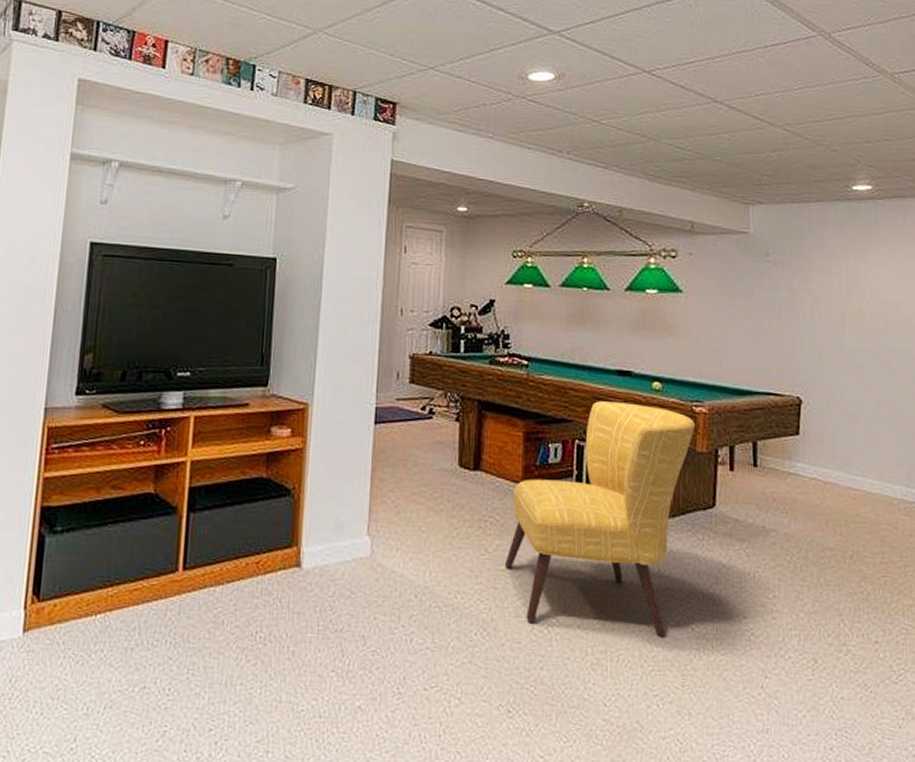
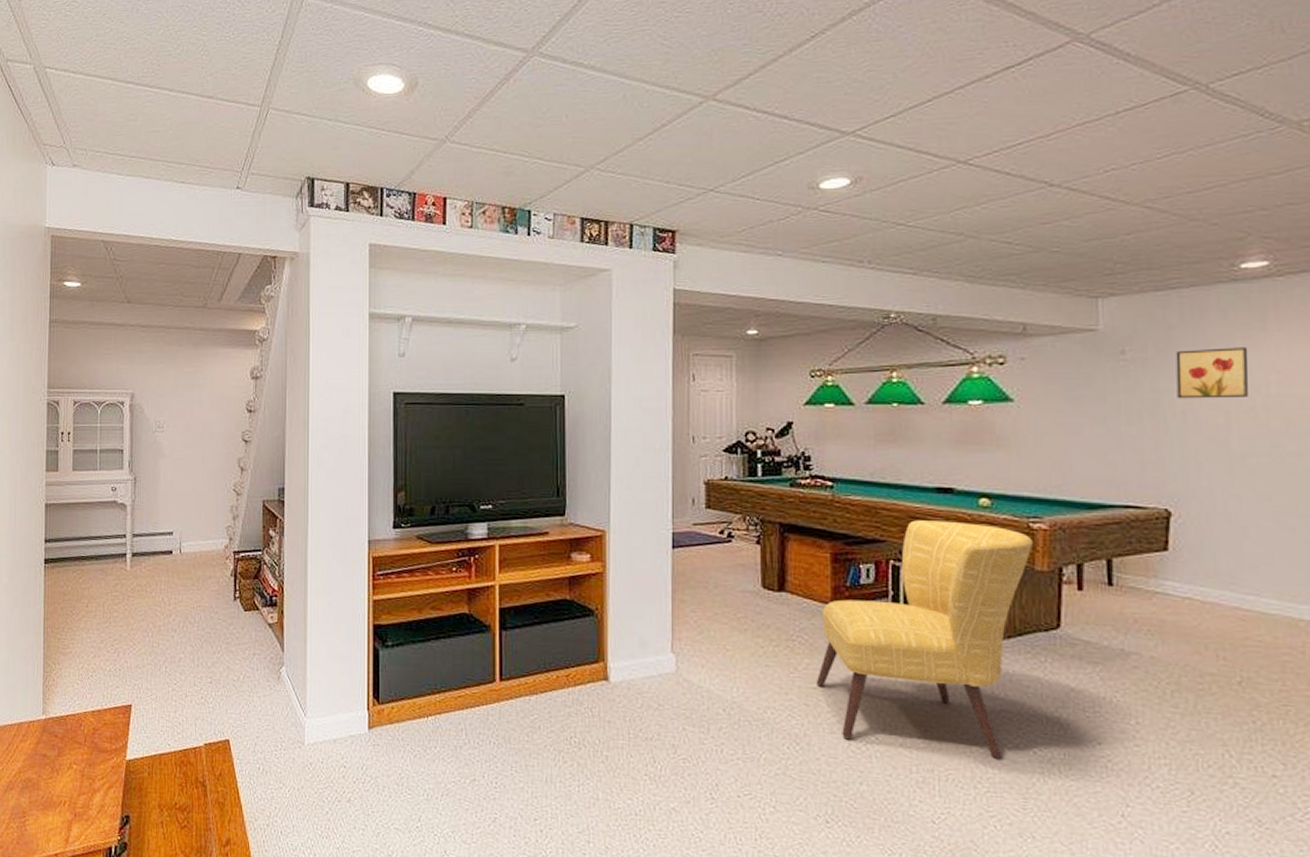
wall art: none [806,256,858,301] -> present [1176,347,1249,399]

